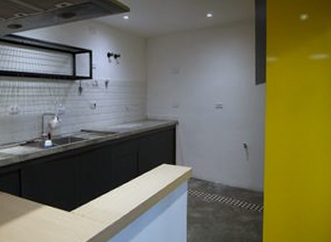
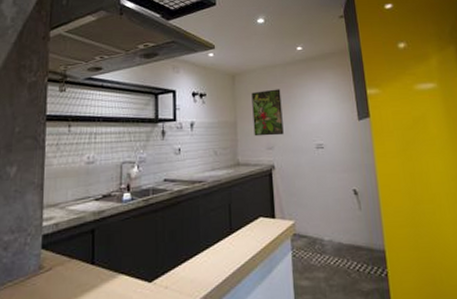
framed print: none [162,53,189,96] -> present [251,89,284,136]

